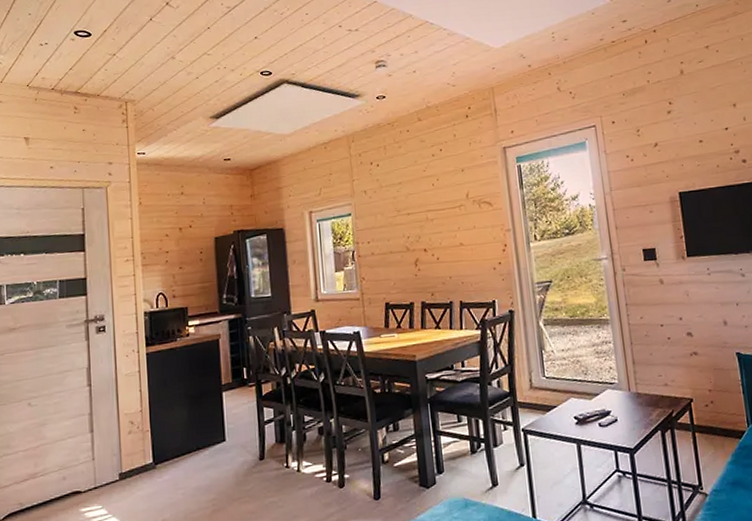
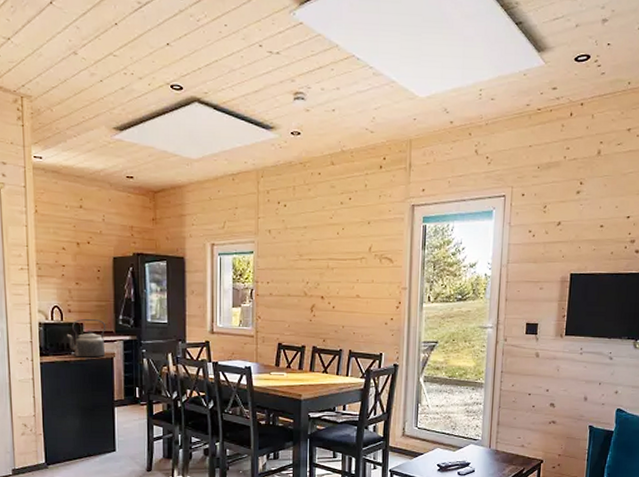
kettle: none [171,301,211,343] -> present [66,319,106,358]

